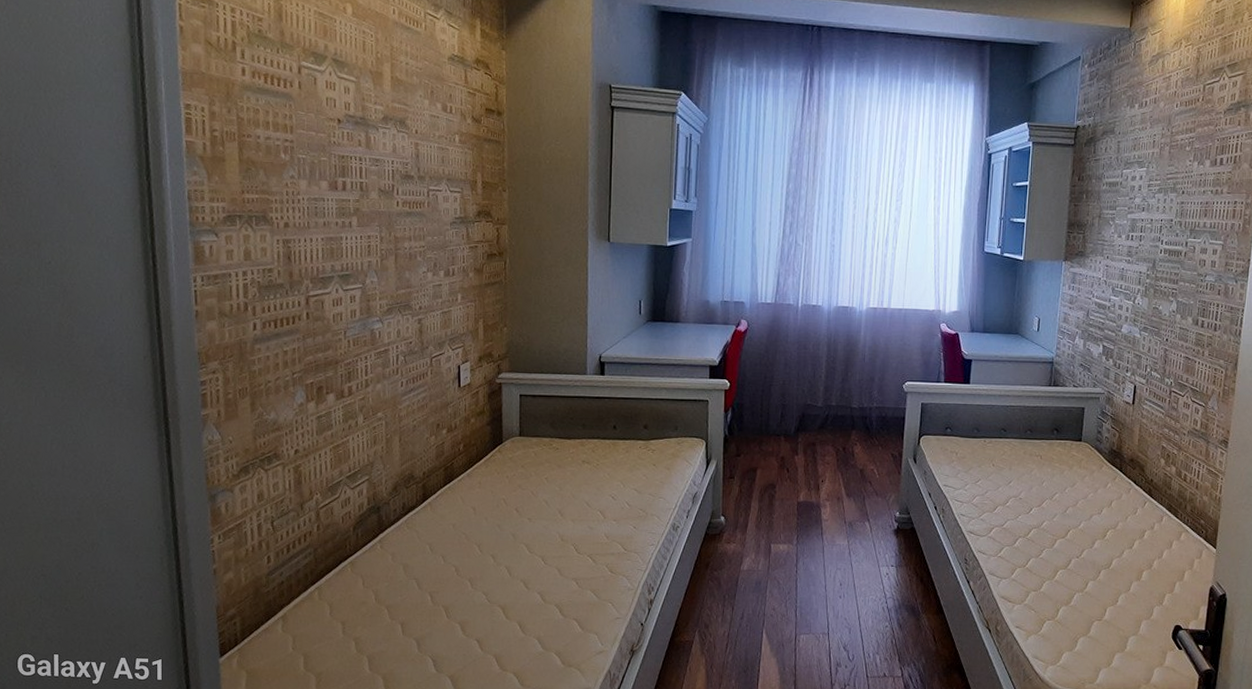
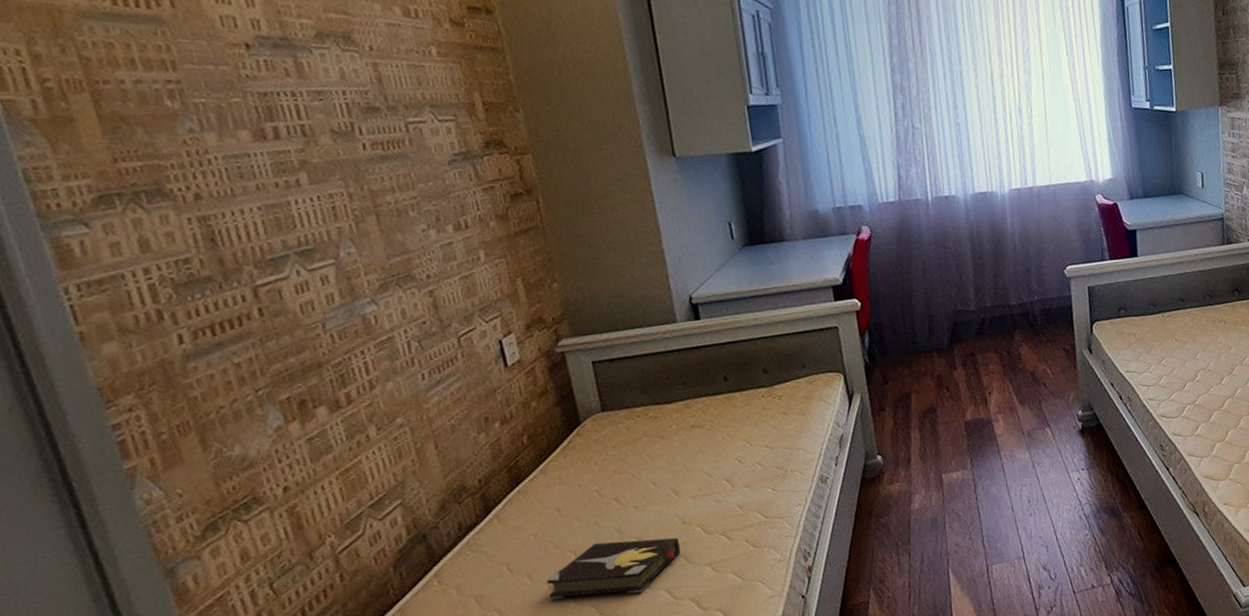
hardback book: none [455,541,557,591] -> present [546,537,681,600]

